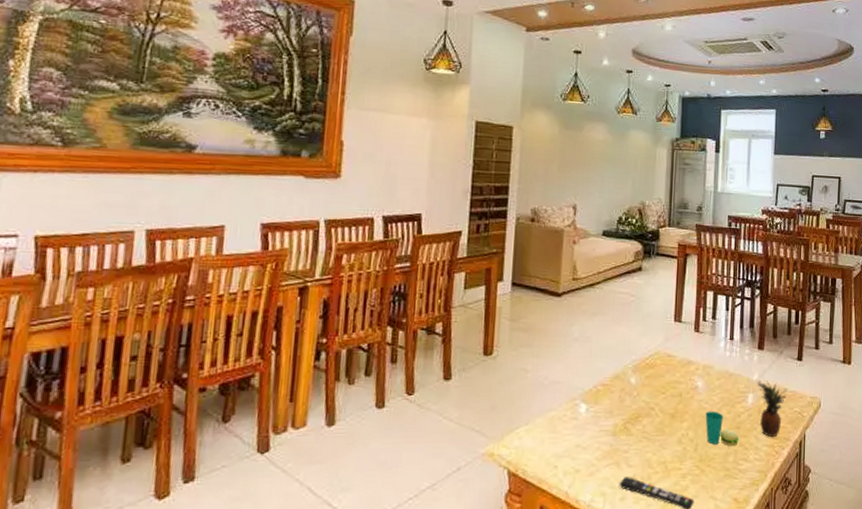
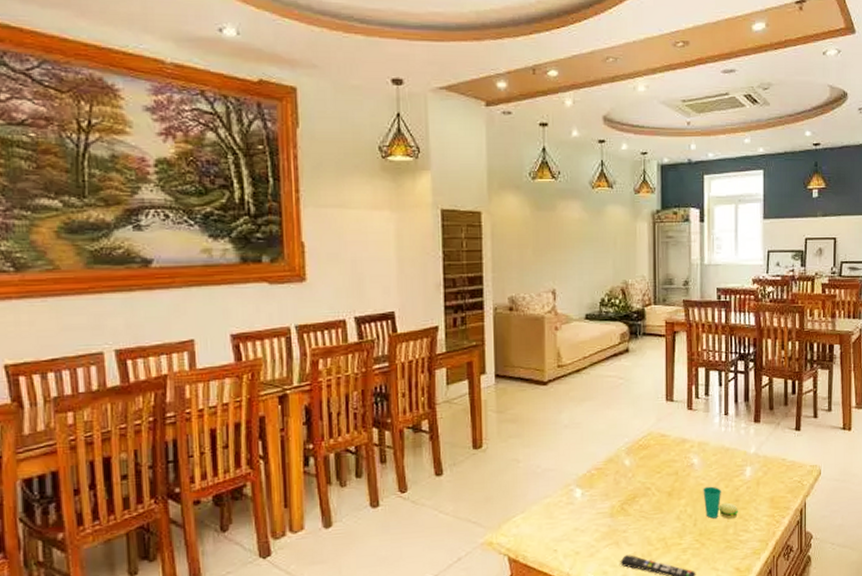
fruit: present [757,381,788,437] -> none [755,453,786,507]

